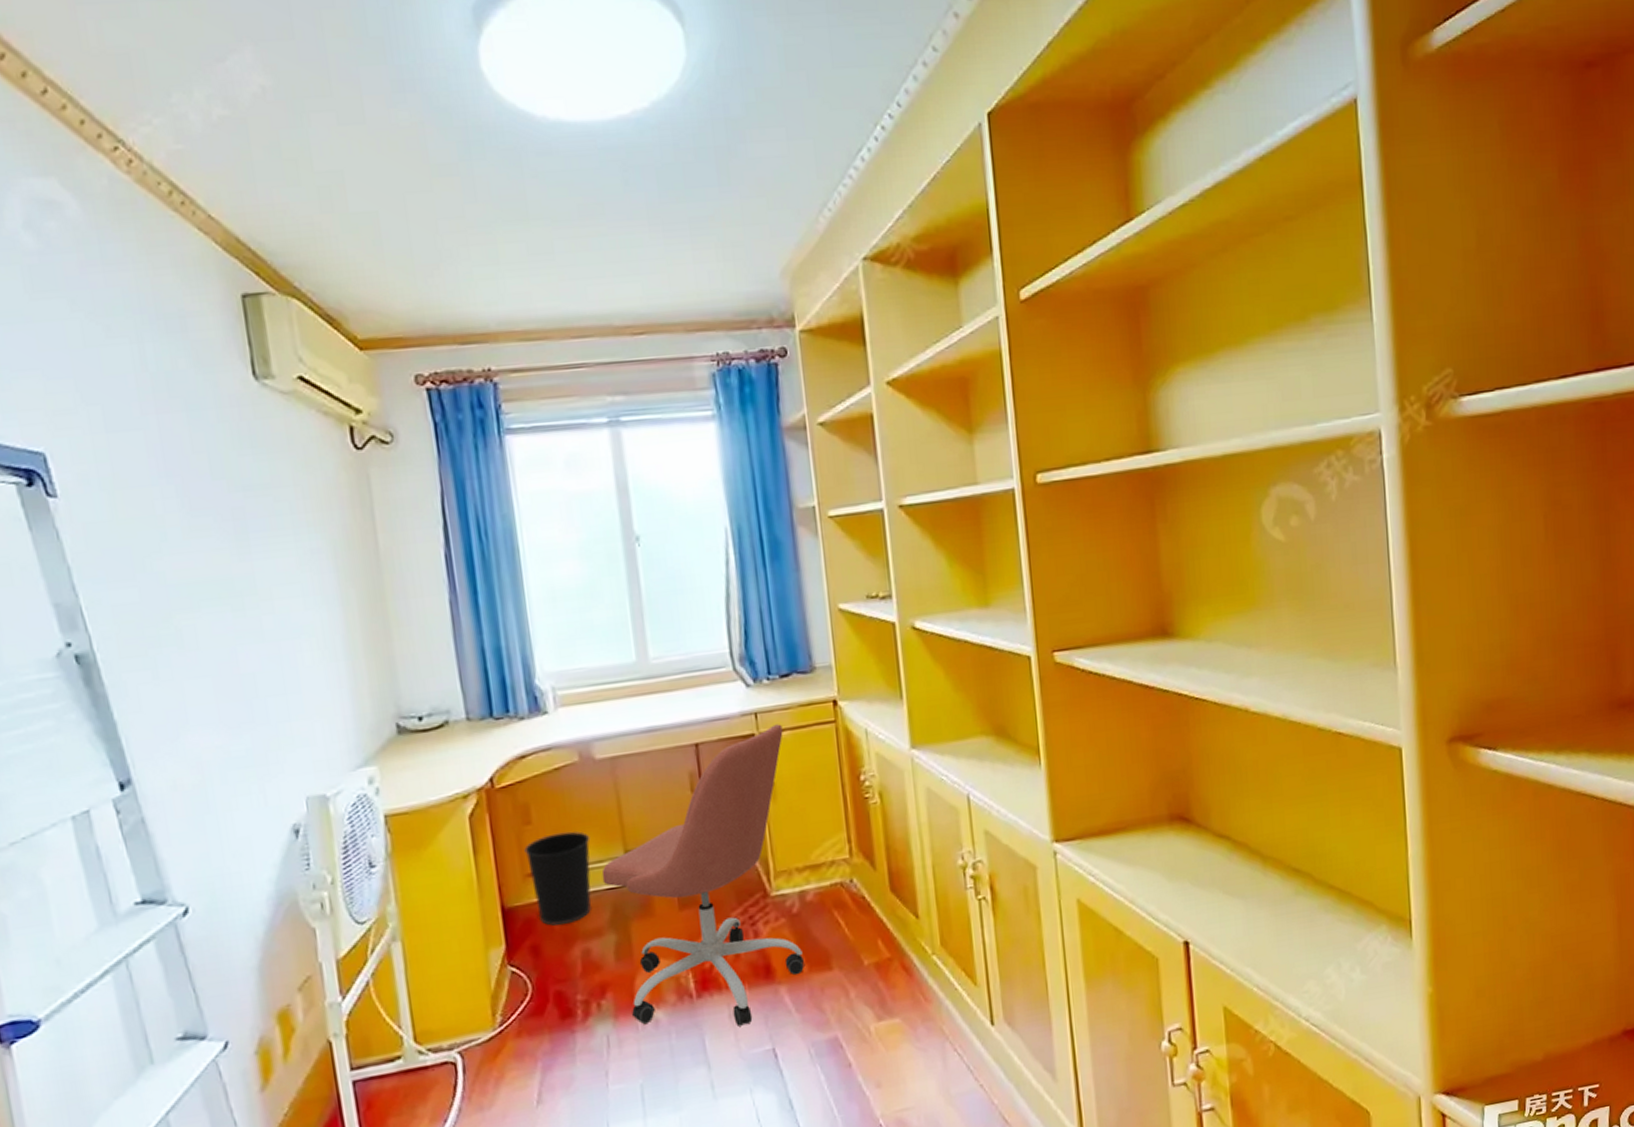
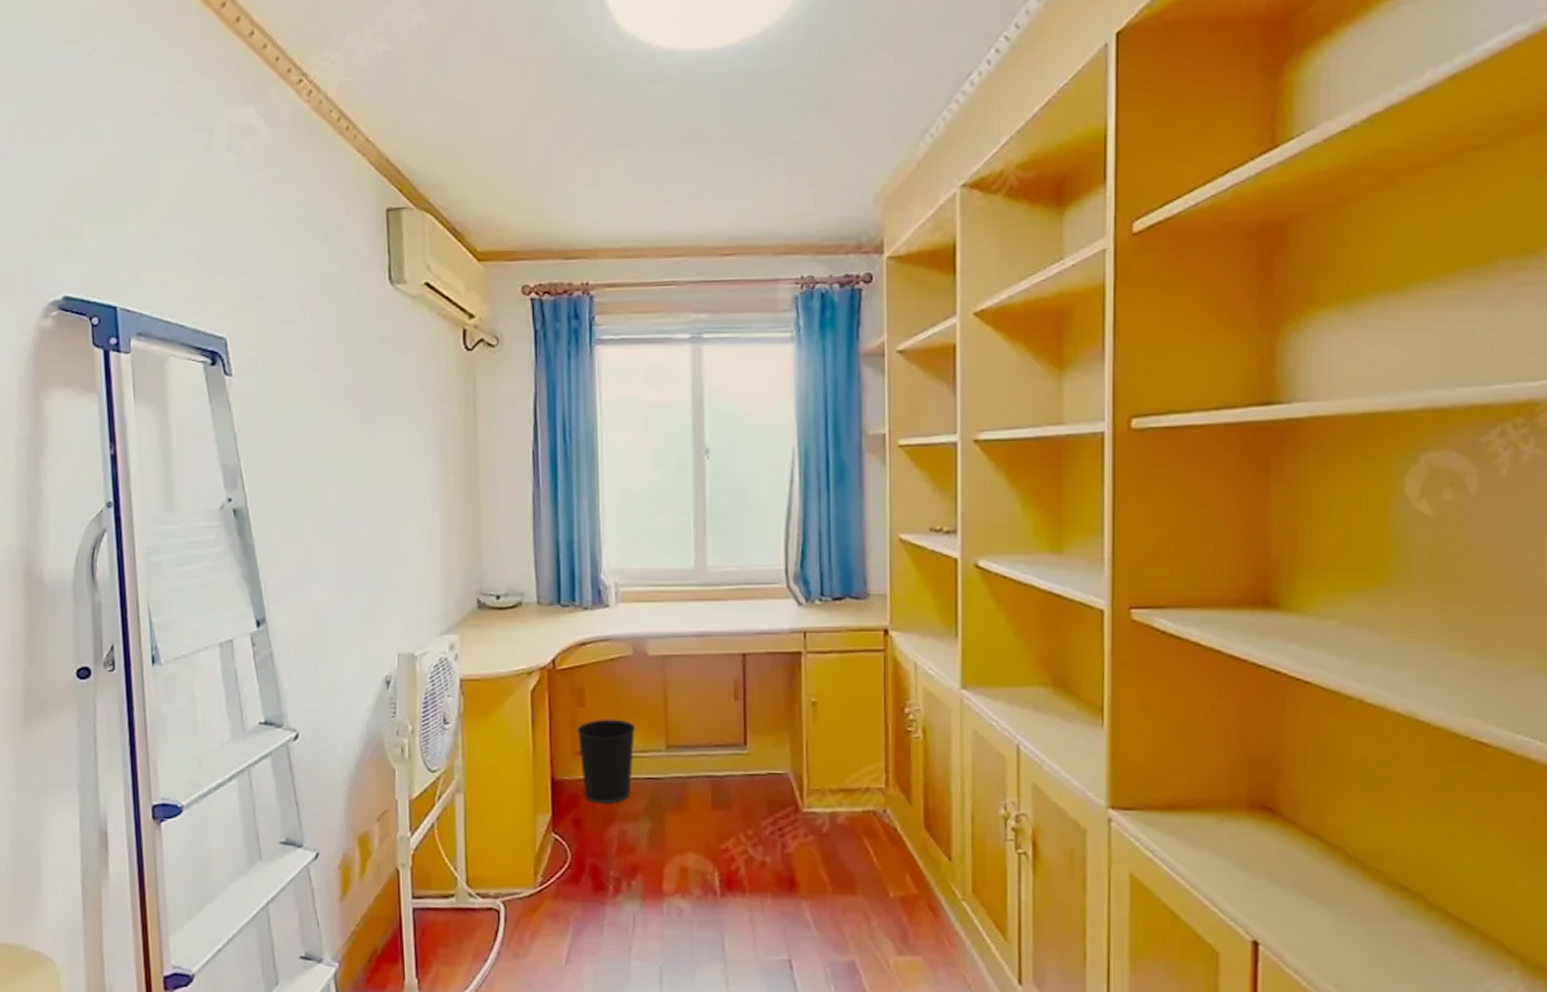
office chair: present [601,724,806,1027] -> none [643,645,830,931]

